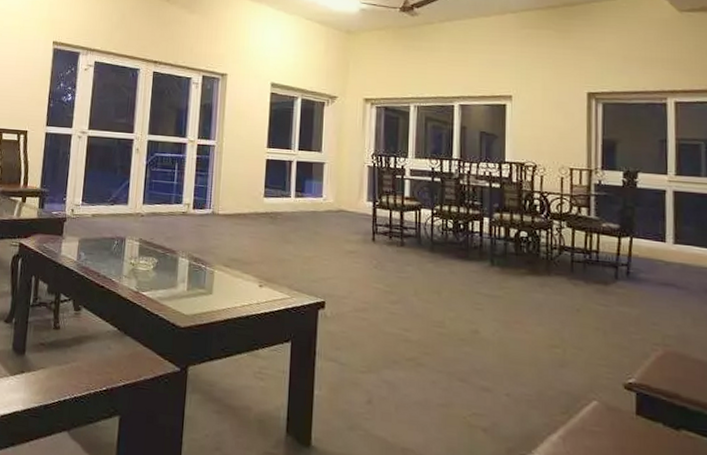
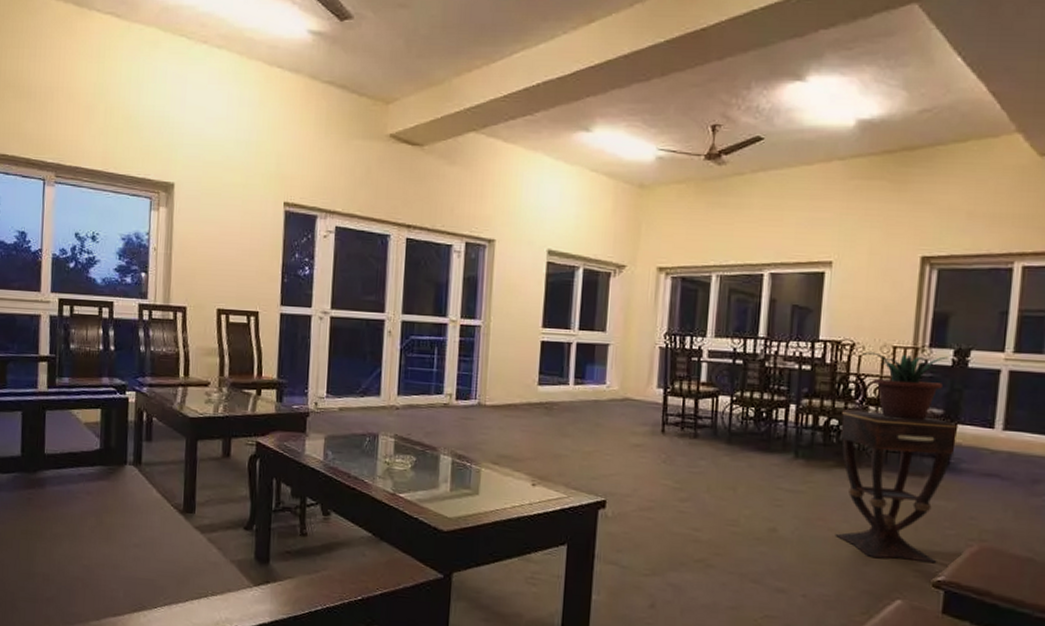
side table: none [530,223,634,366] -> present [835,409,959,564]
potted plant: none [543,172,618,234] -> present [862,352,948,421]

